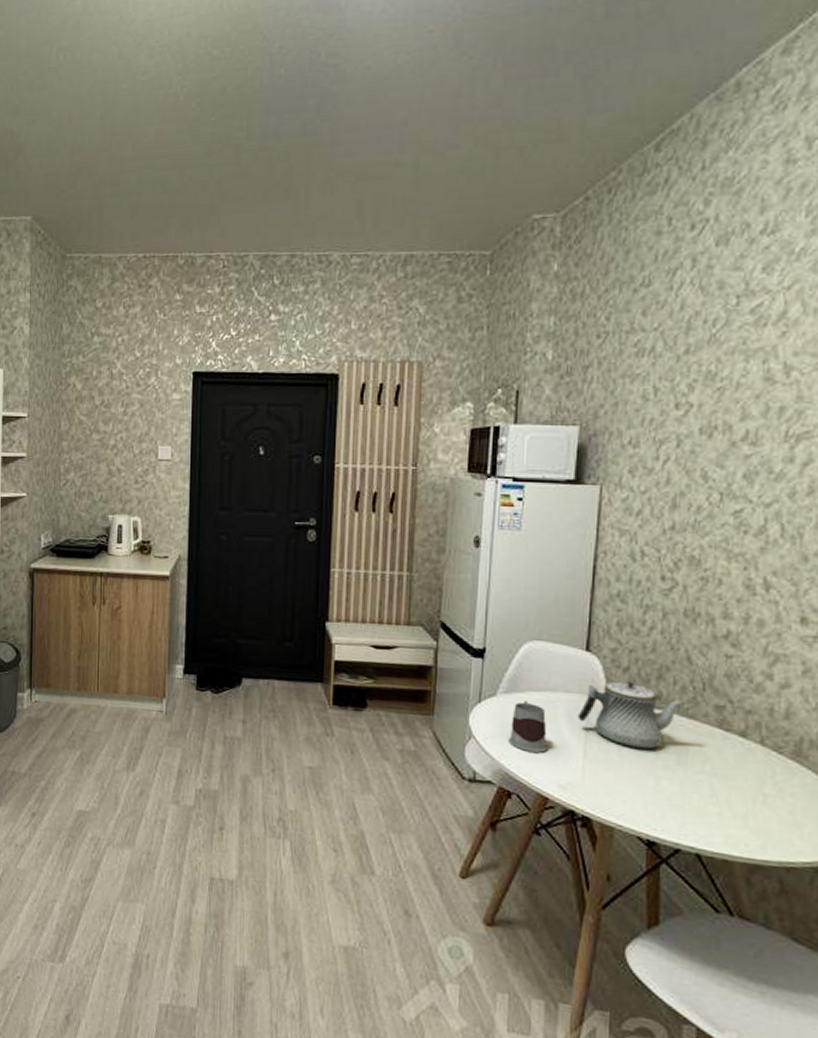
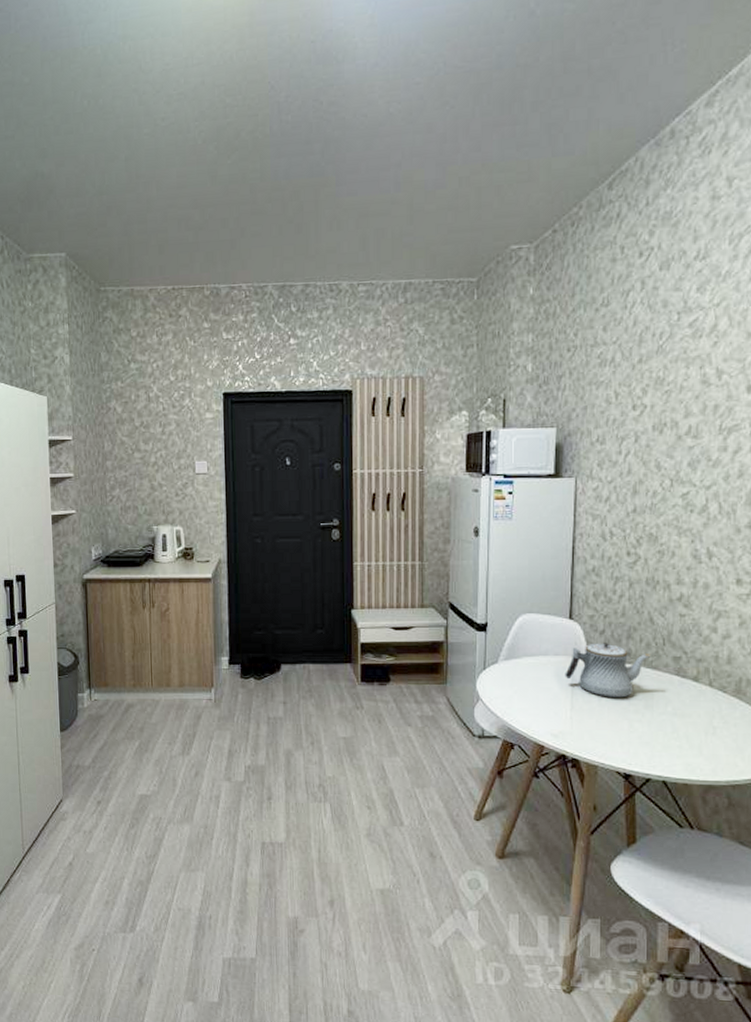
mug: present [509,700,548,753] -> none [510,665,542,708]

